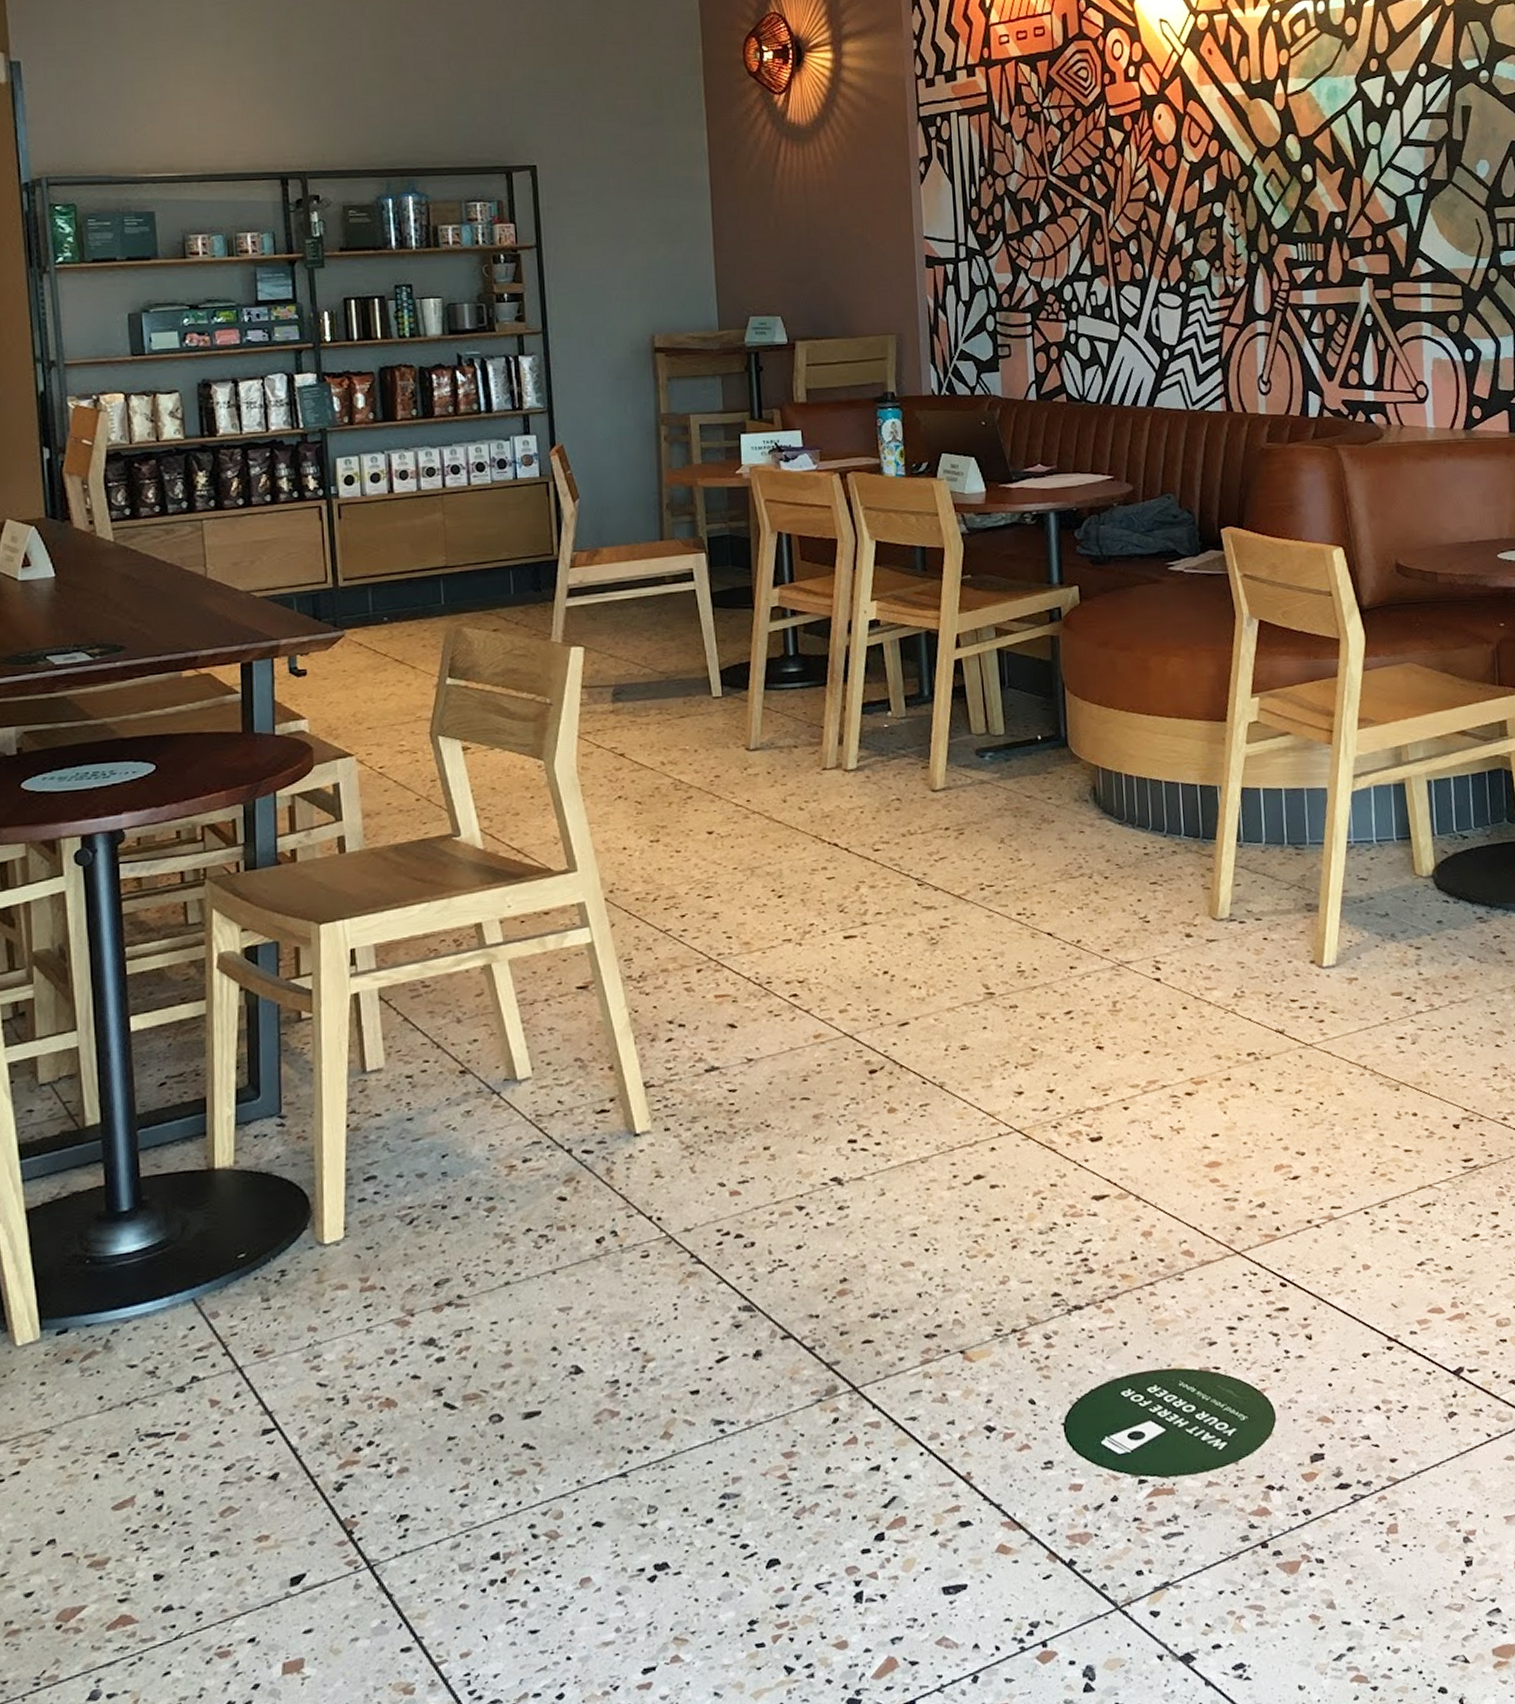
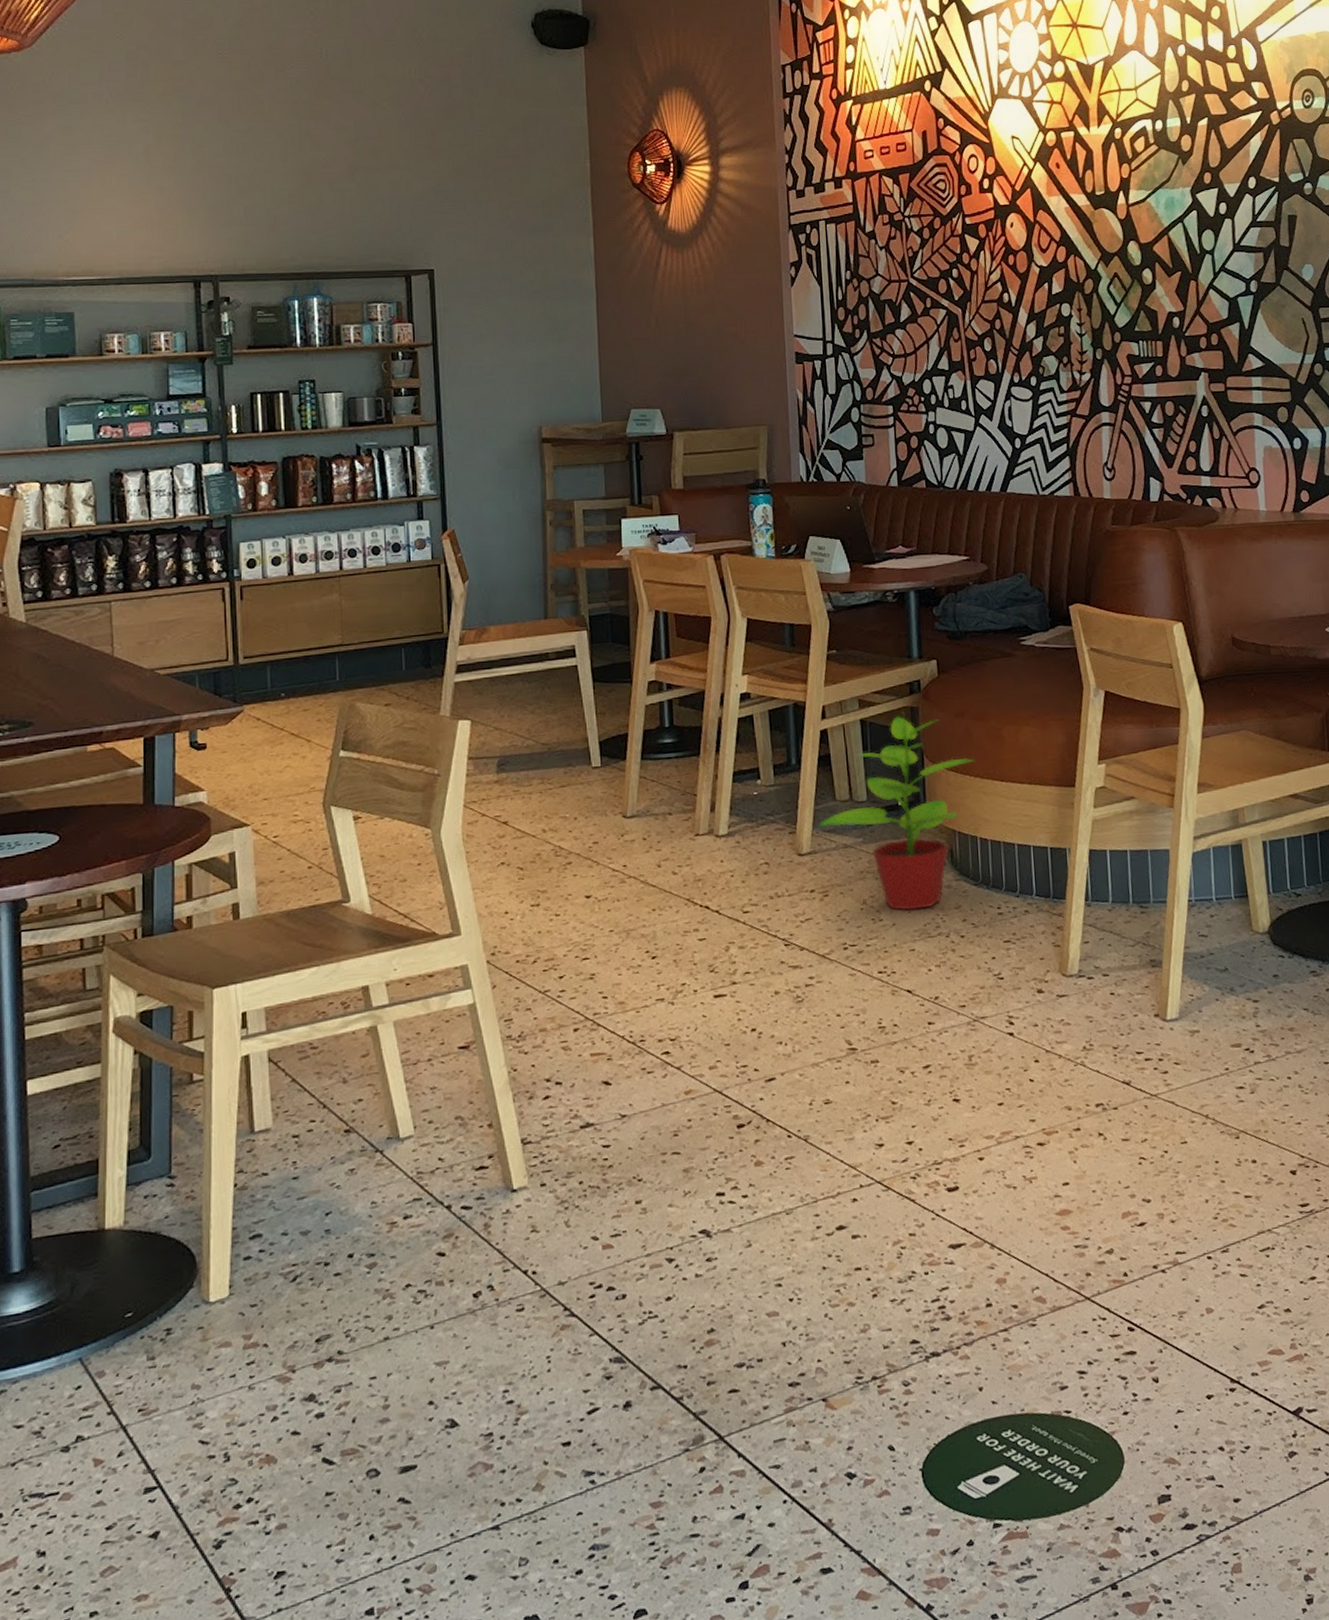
potted plant: none [953,641,1119,850] -> present [819,712,975,911]

